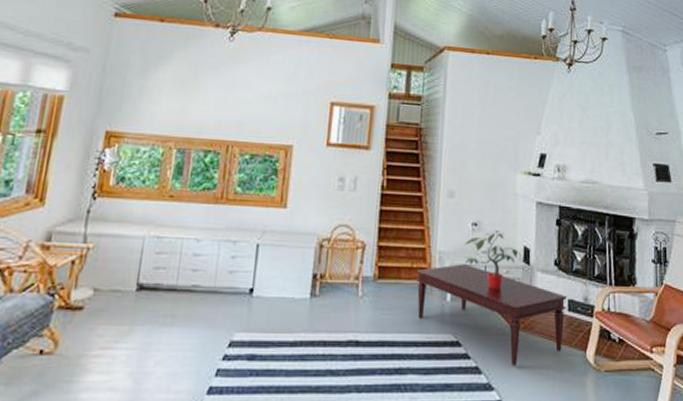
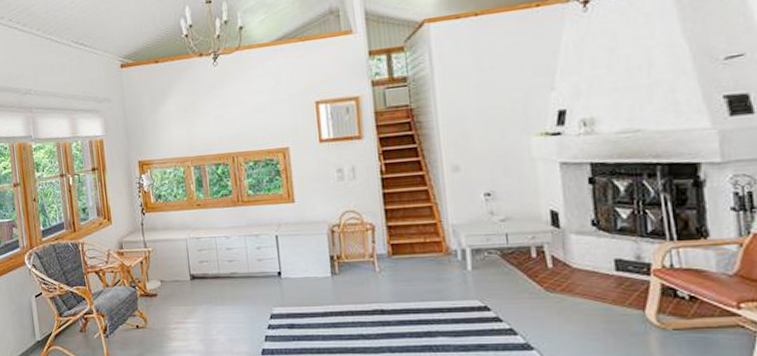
coffee table: present [416,264,568,367] -> none [430,234,613,328]
potted plant: present [463,229,521,289] -> none [478,196,548,255]

